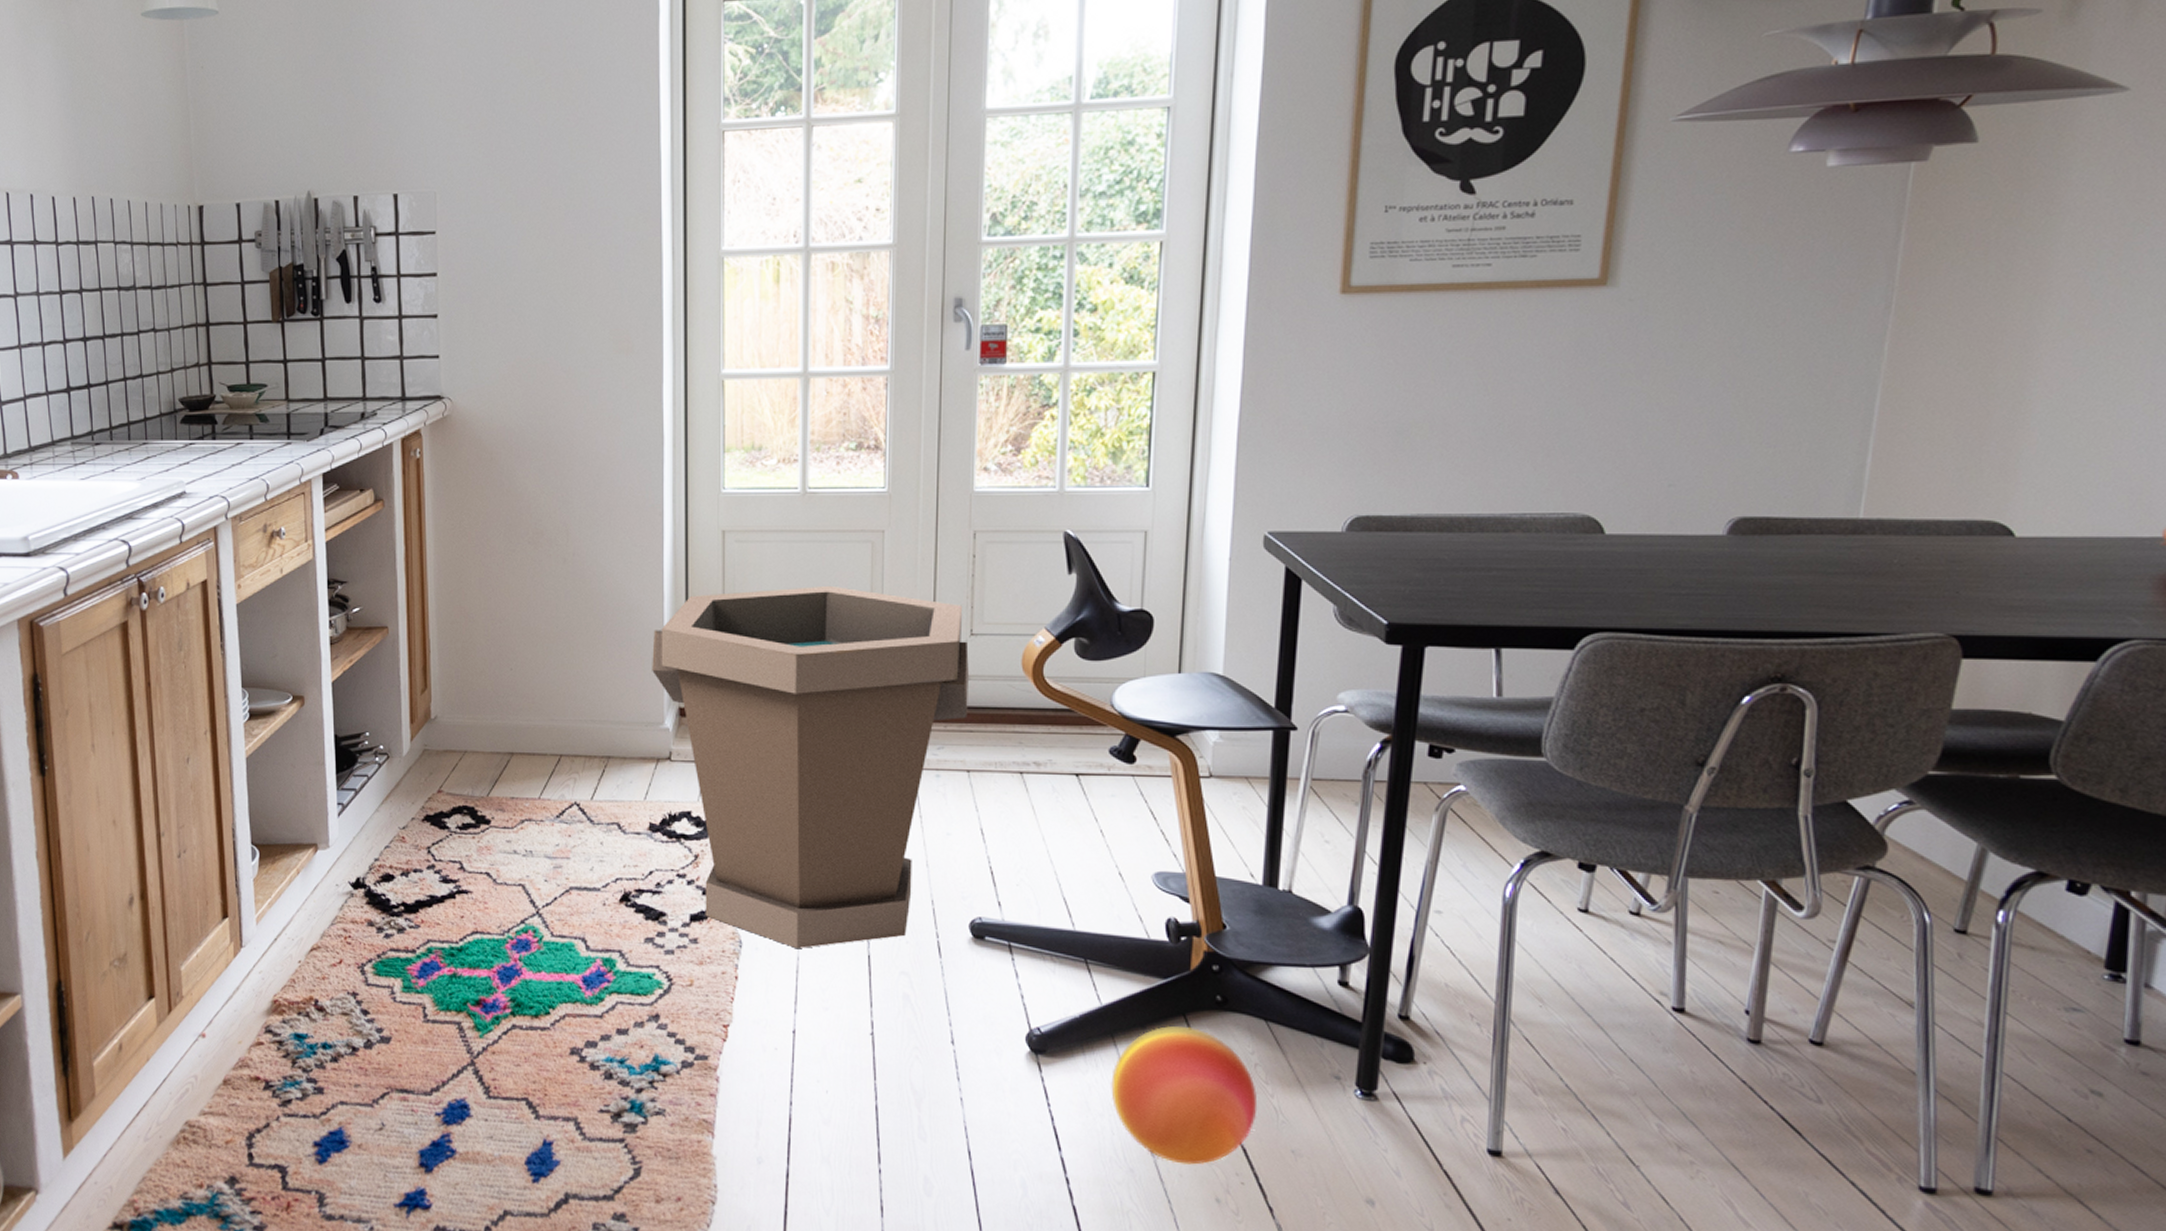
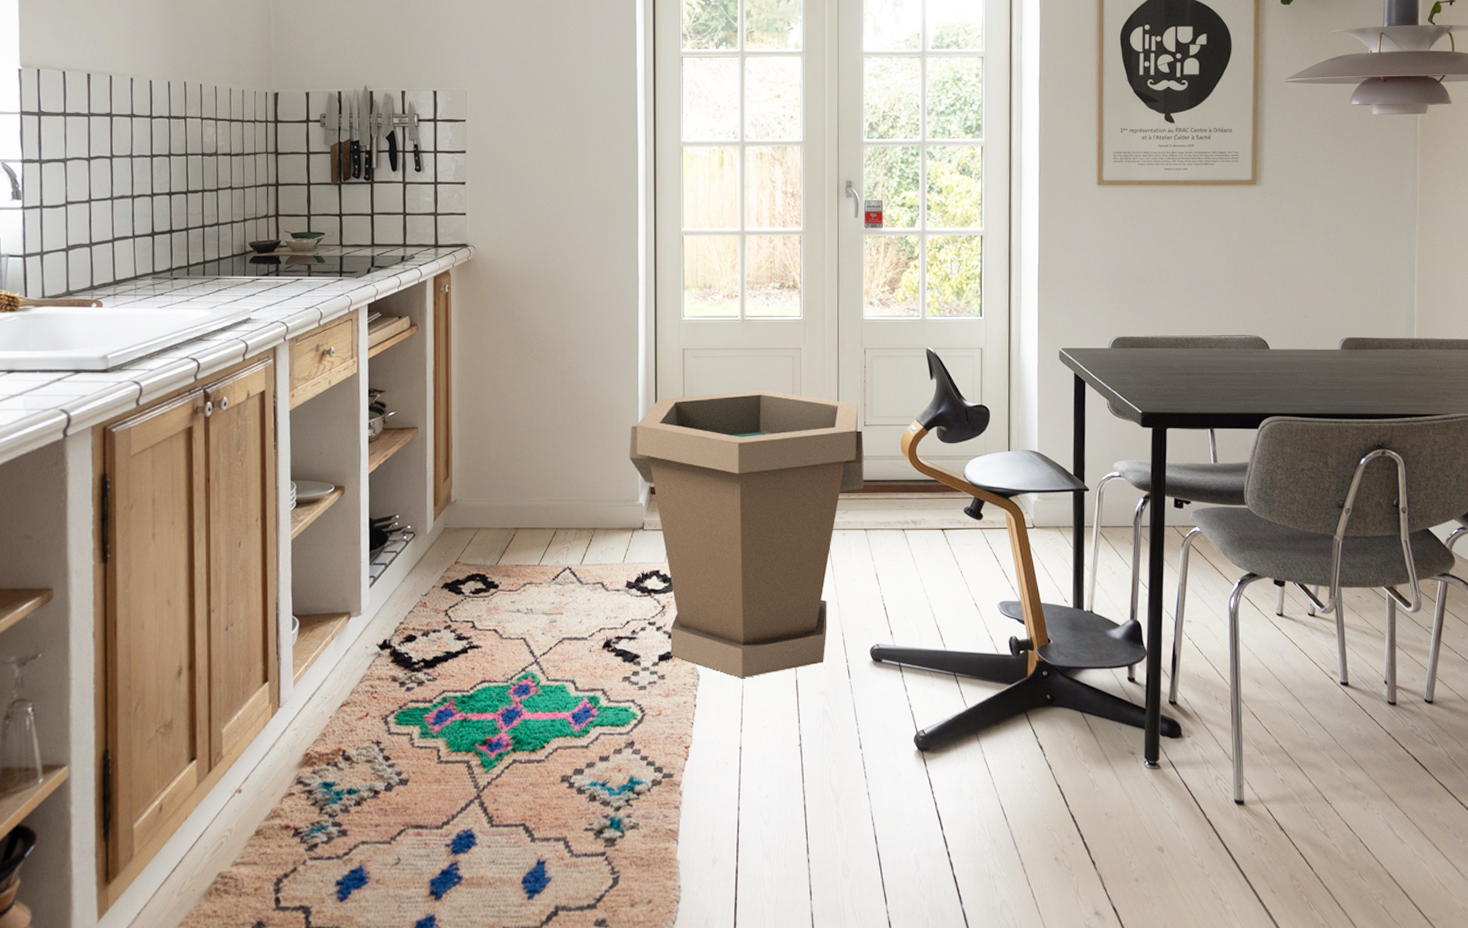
ball: present [1111,1026,1258,1165] -> none [977,721,1080,832]

